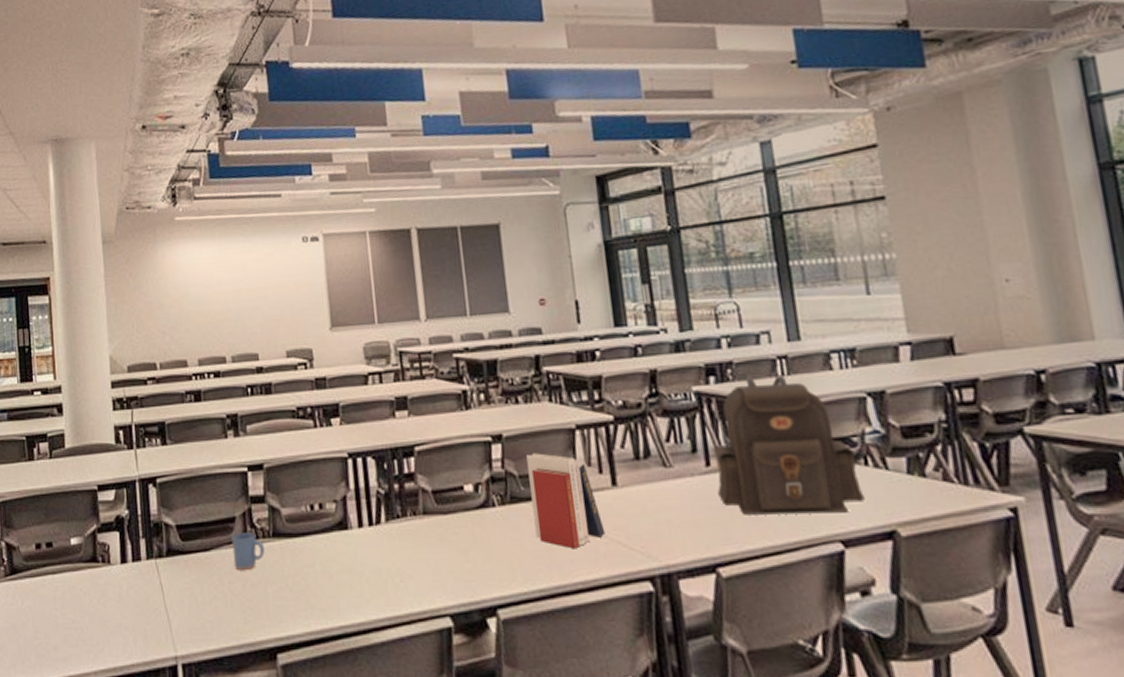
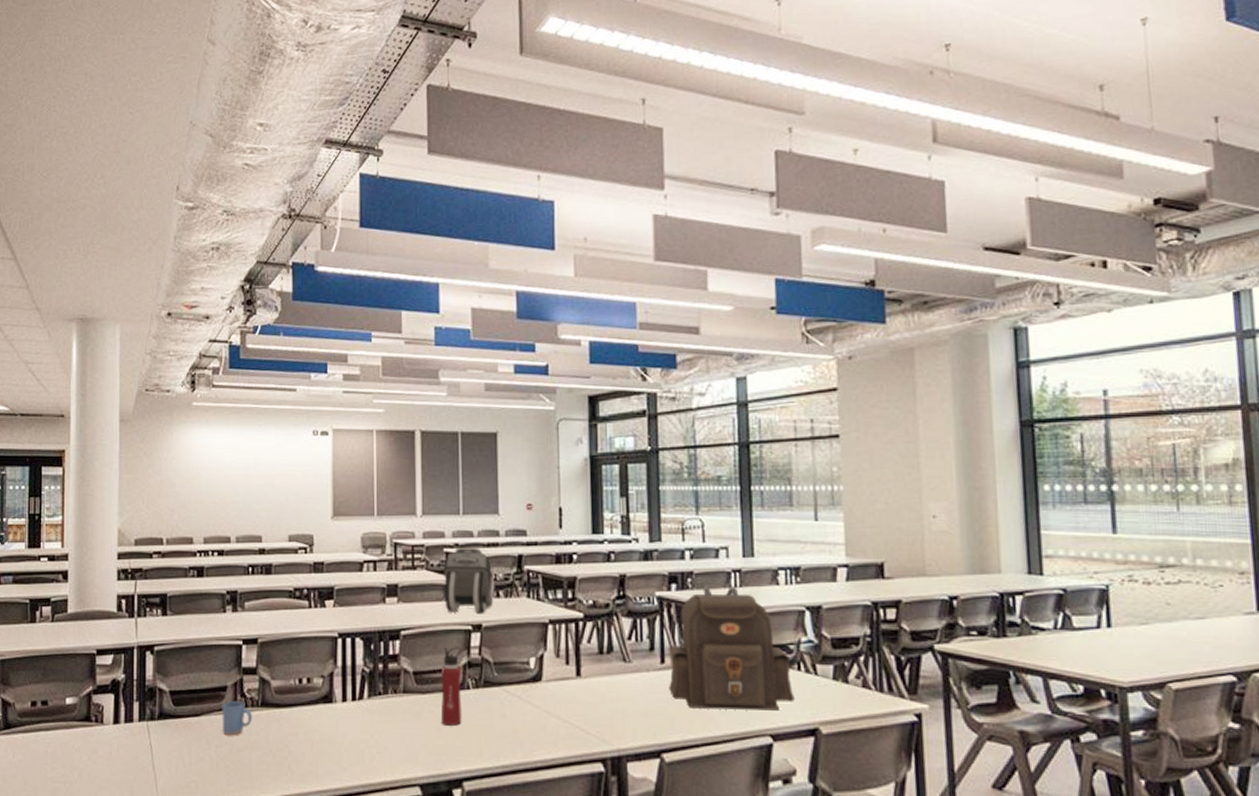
backpack: none [455,350,513,423] -> present [444,547,495,613]
water bottle: none [462,460,490,548] -> present [440,646,462,726]
books: present [526,453,606,549] -> none [502,643,566,731]

